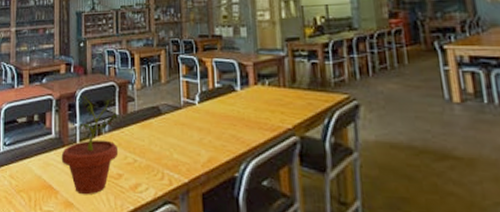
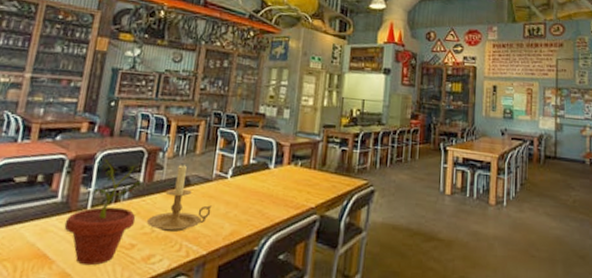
candle holder: none [129,94,186,162] -> present [147,163,212,233]

